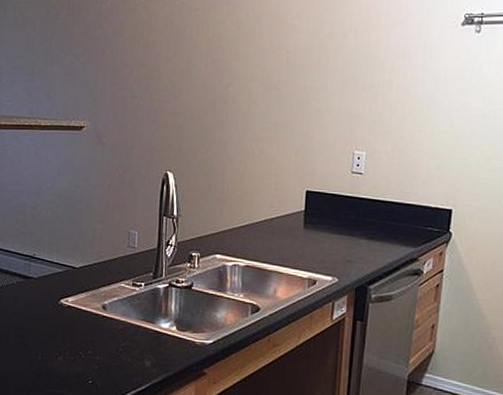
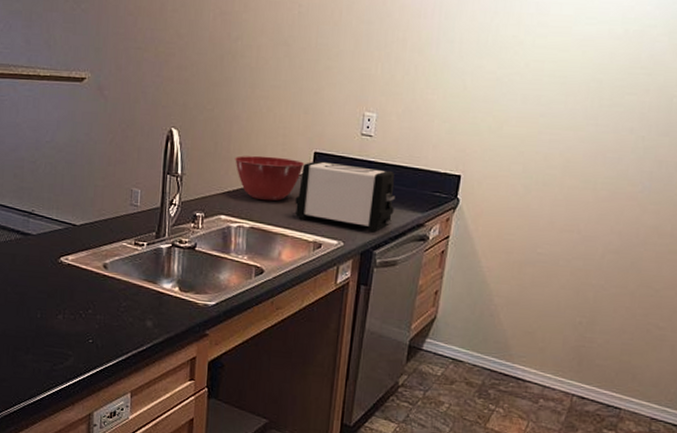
mixing bowl: none [229,195,297,240] -> present [235,155,305,201]
toaster: none [289,199,388,268] -> present [295,161,395,233]

